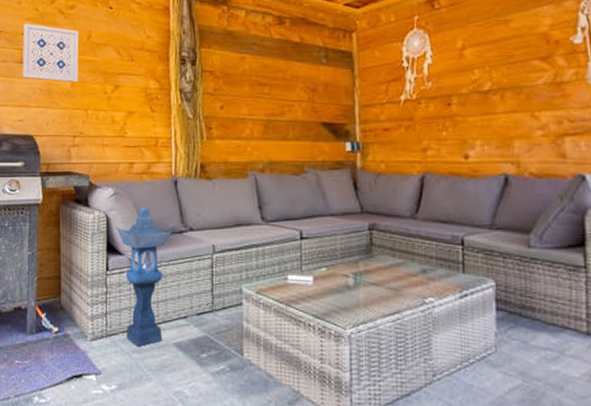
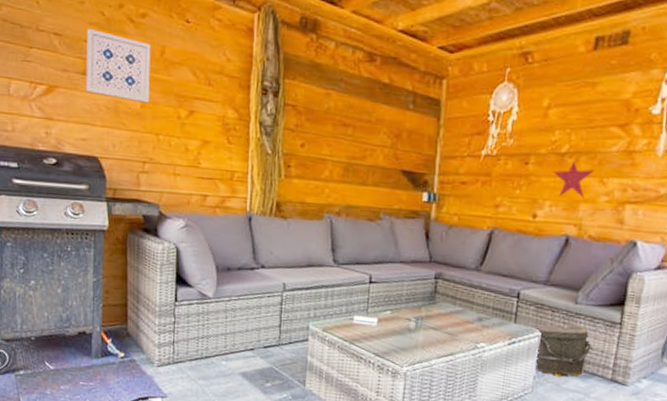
lantern: present [116,206,173,347] -> none [186,240,245,375]
decorative star: none [478,97,524,135] -> present [553,160,596,198]
bag: none [487,271,558,332] -> present [534,324,593,377]

